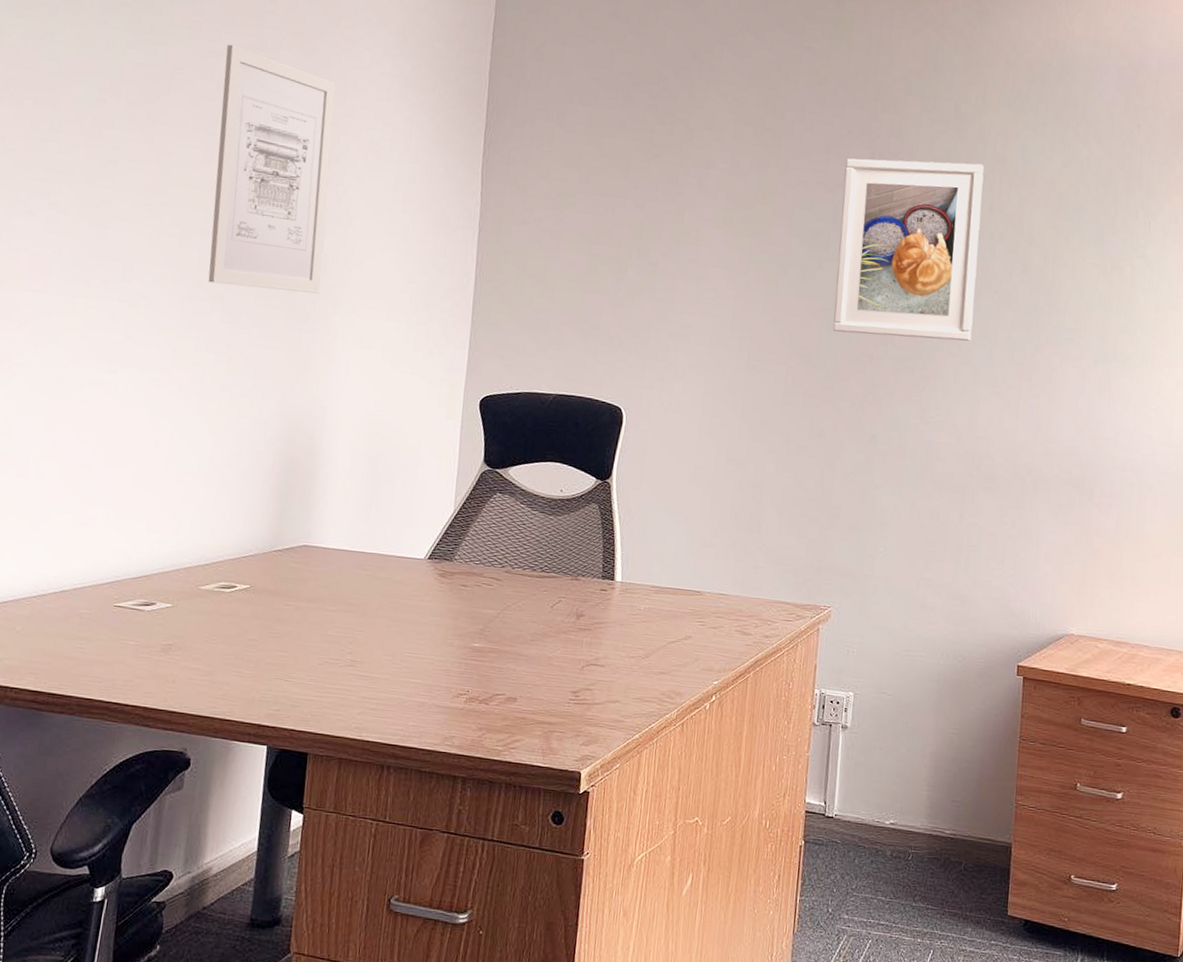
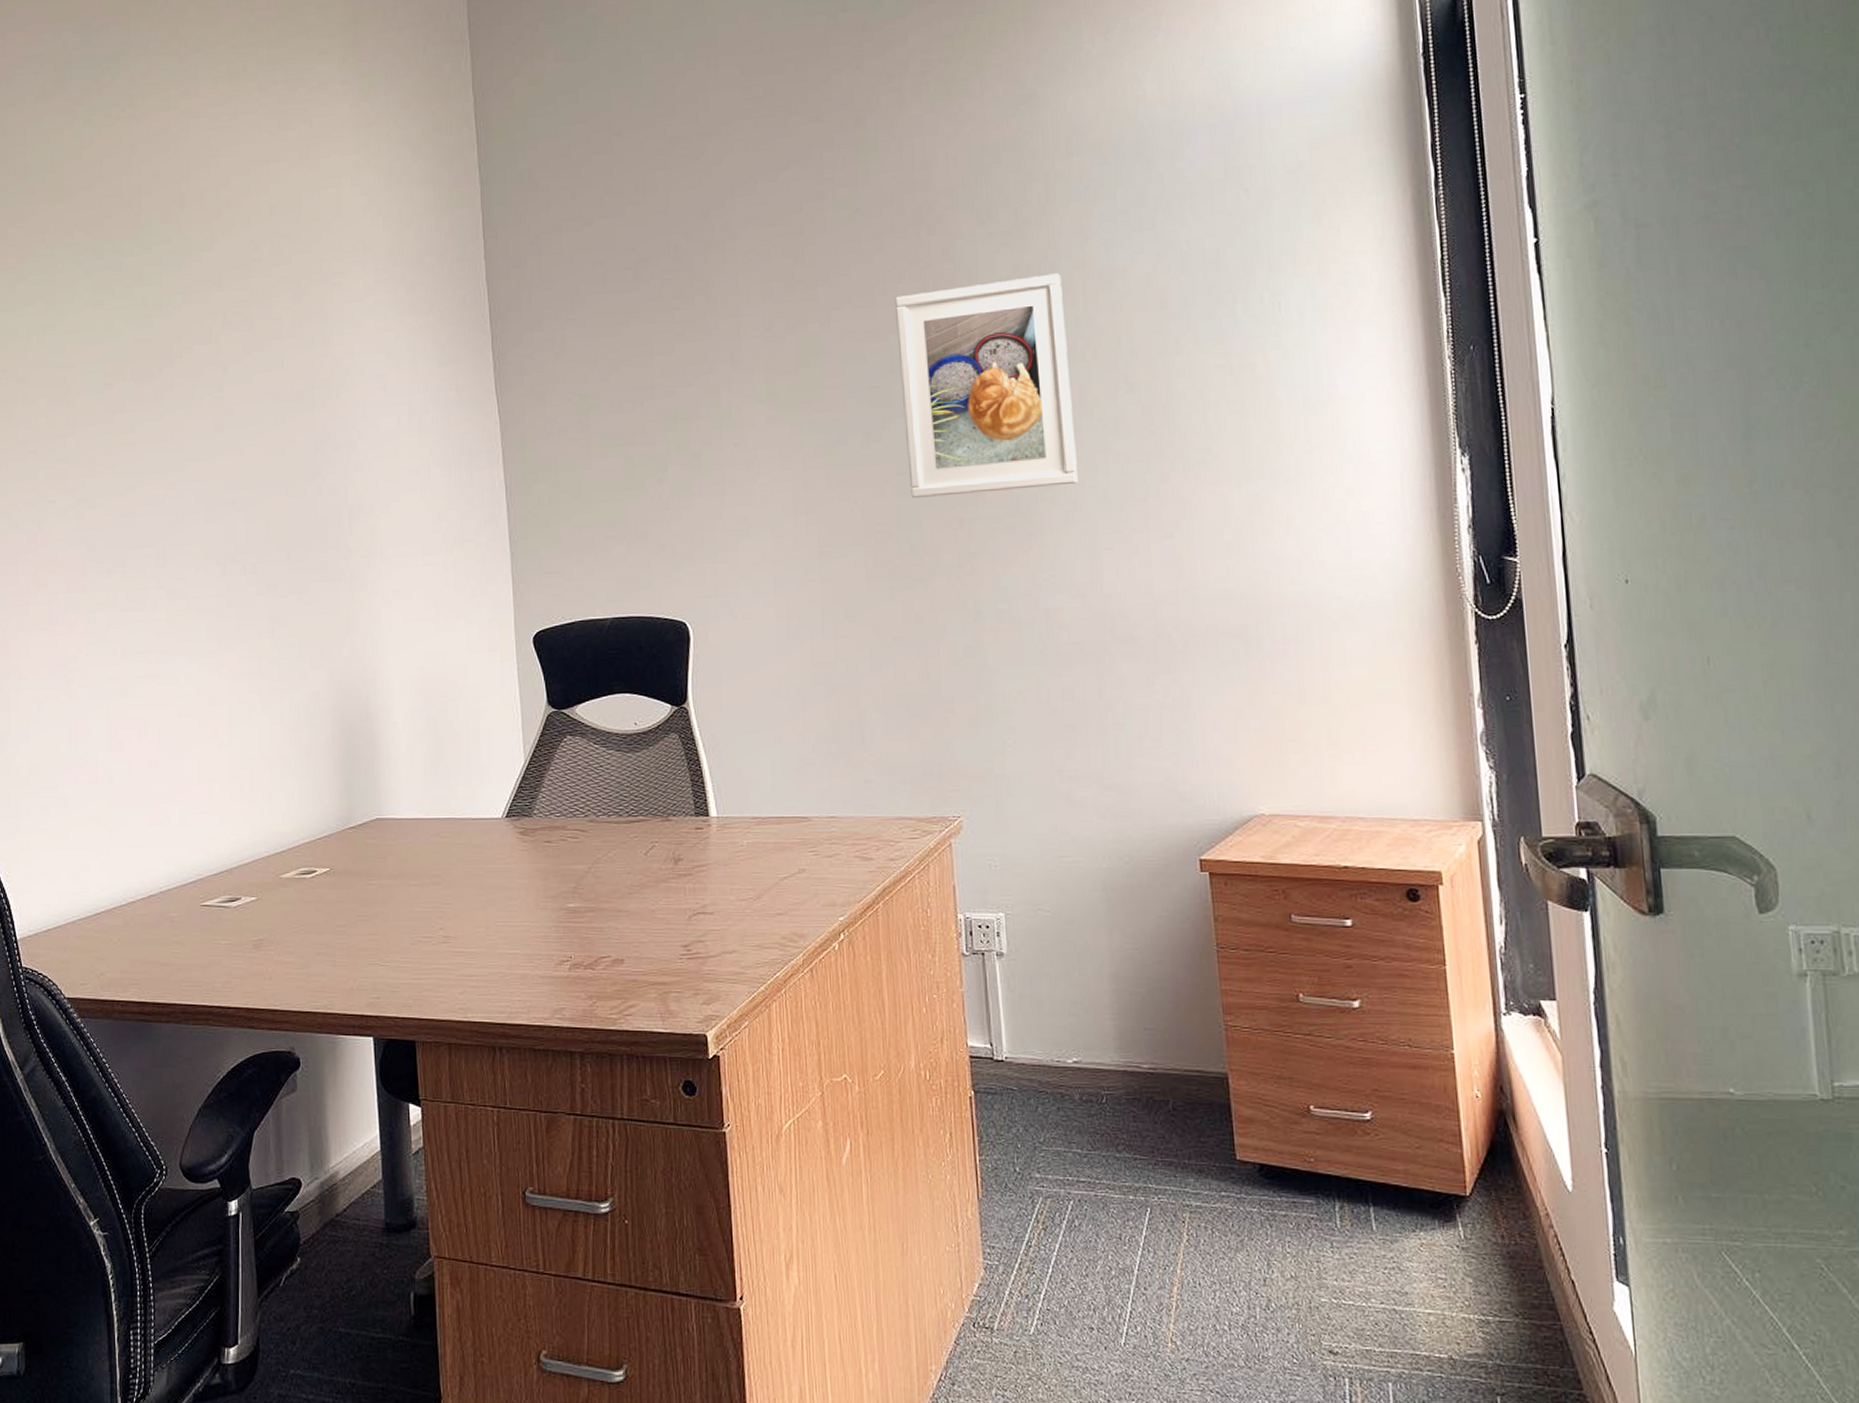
wall art: present [208,44,336,294] -> none [219,301,350,555]

